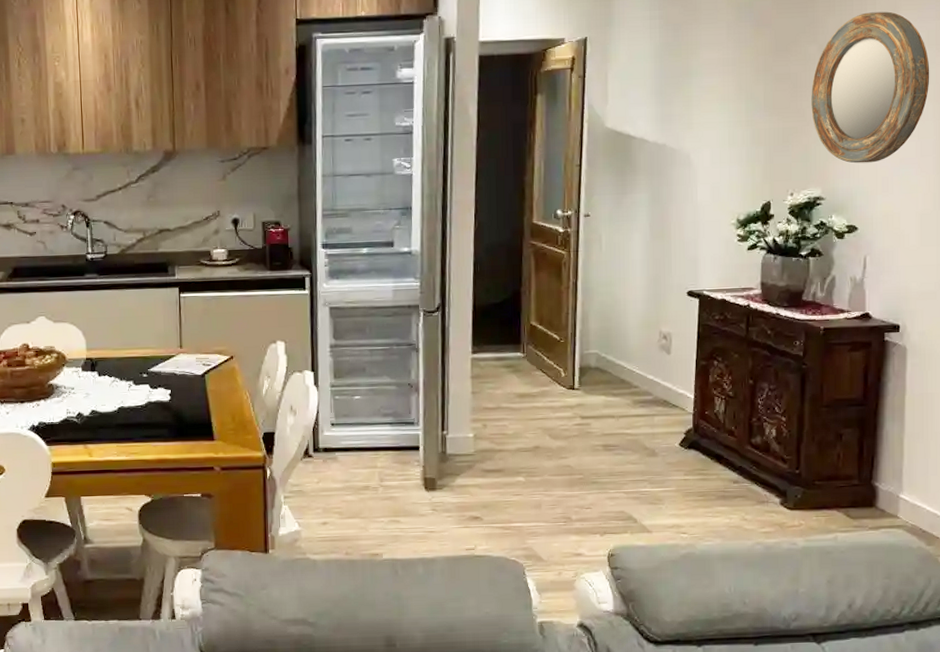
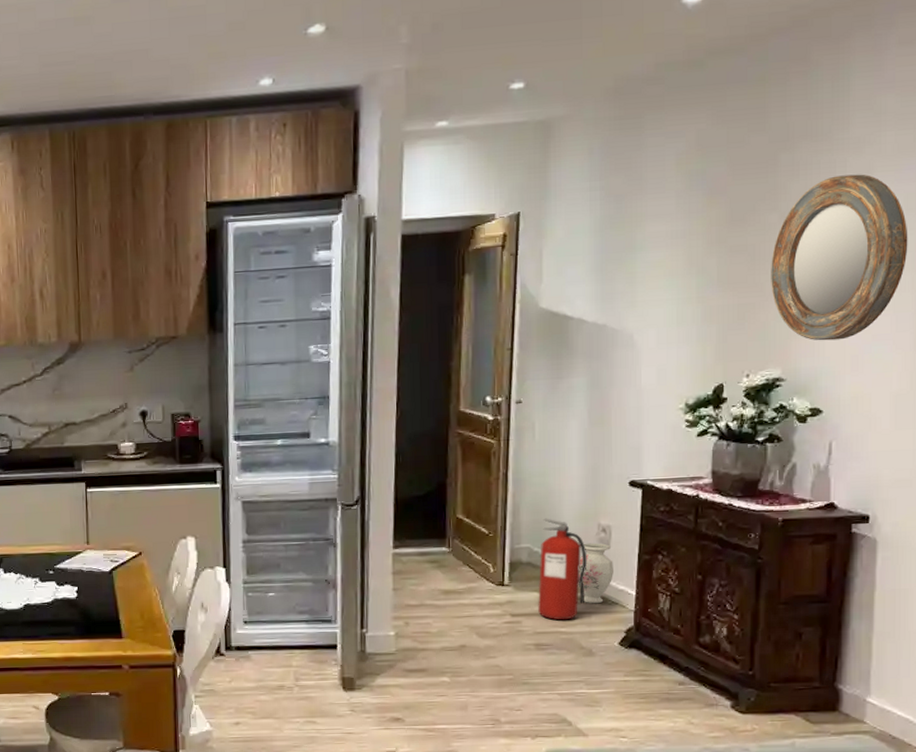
fire extinguisher: none [605,325,650,423] -> present [538,518,588,621]
vase: none [642,349,674,407] -> present [578,543,613,604]

